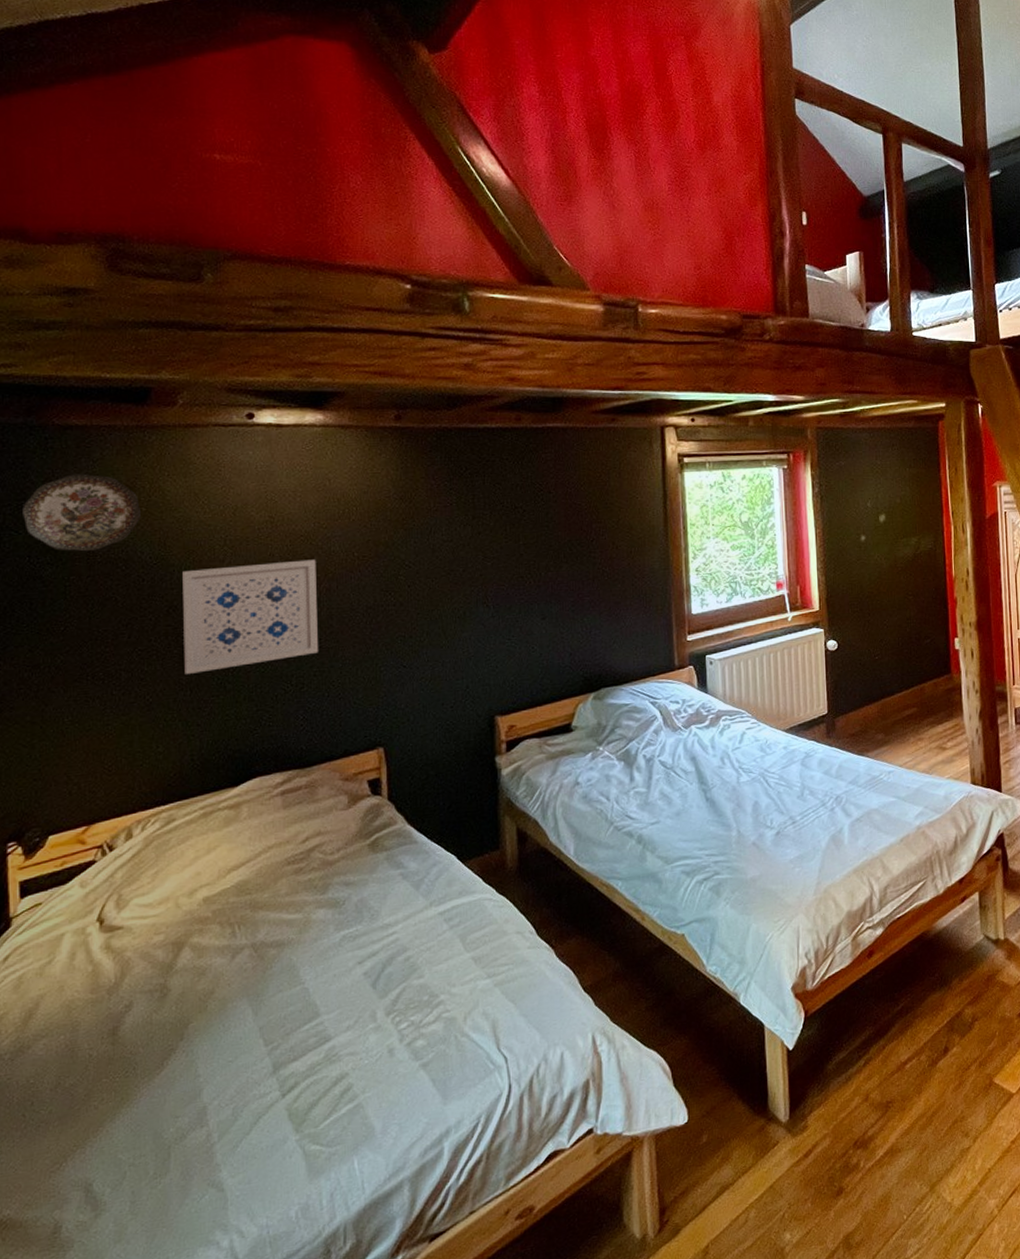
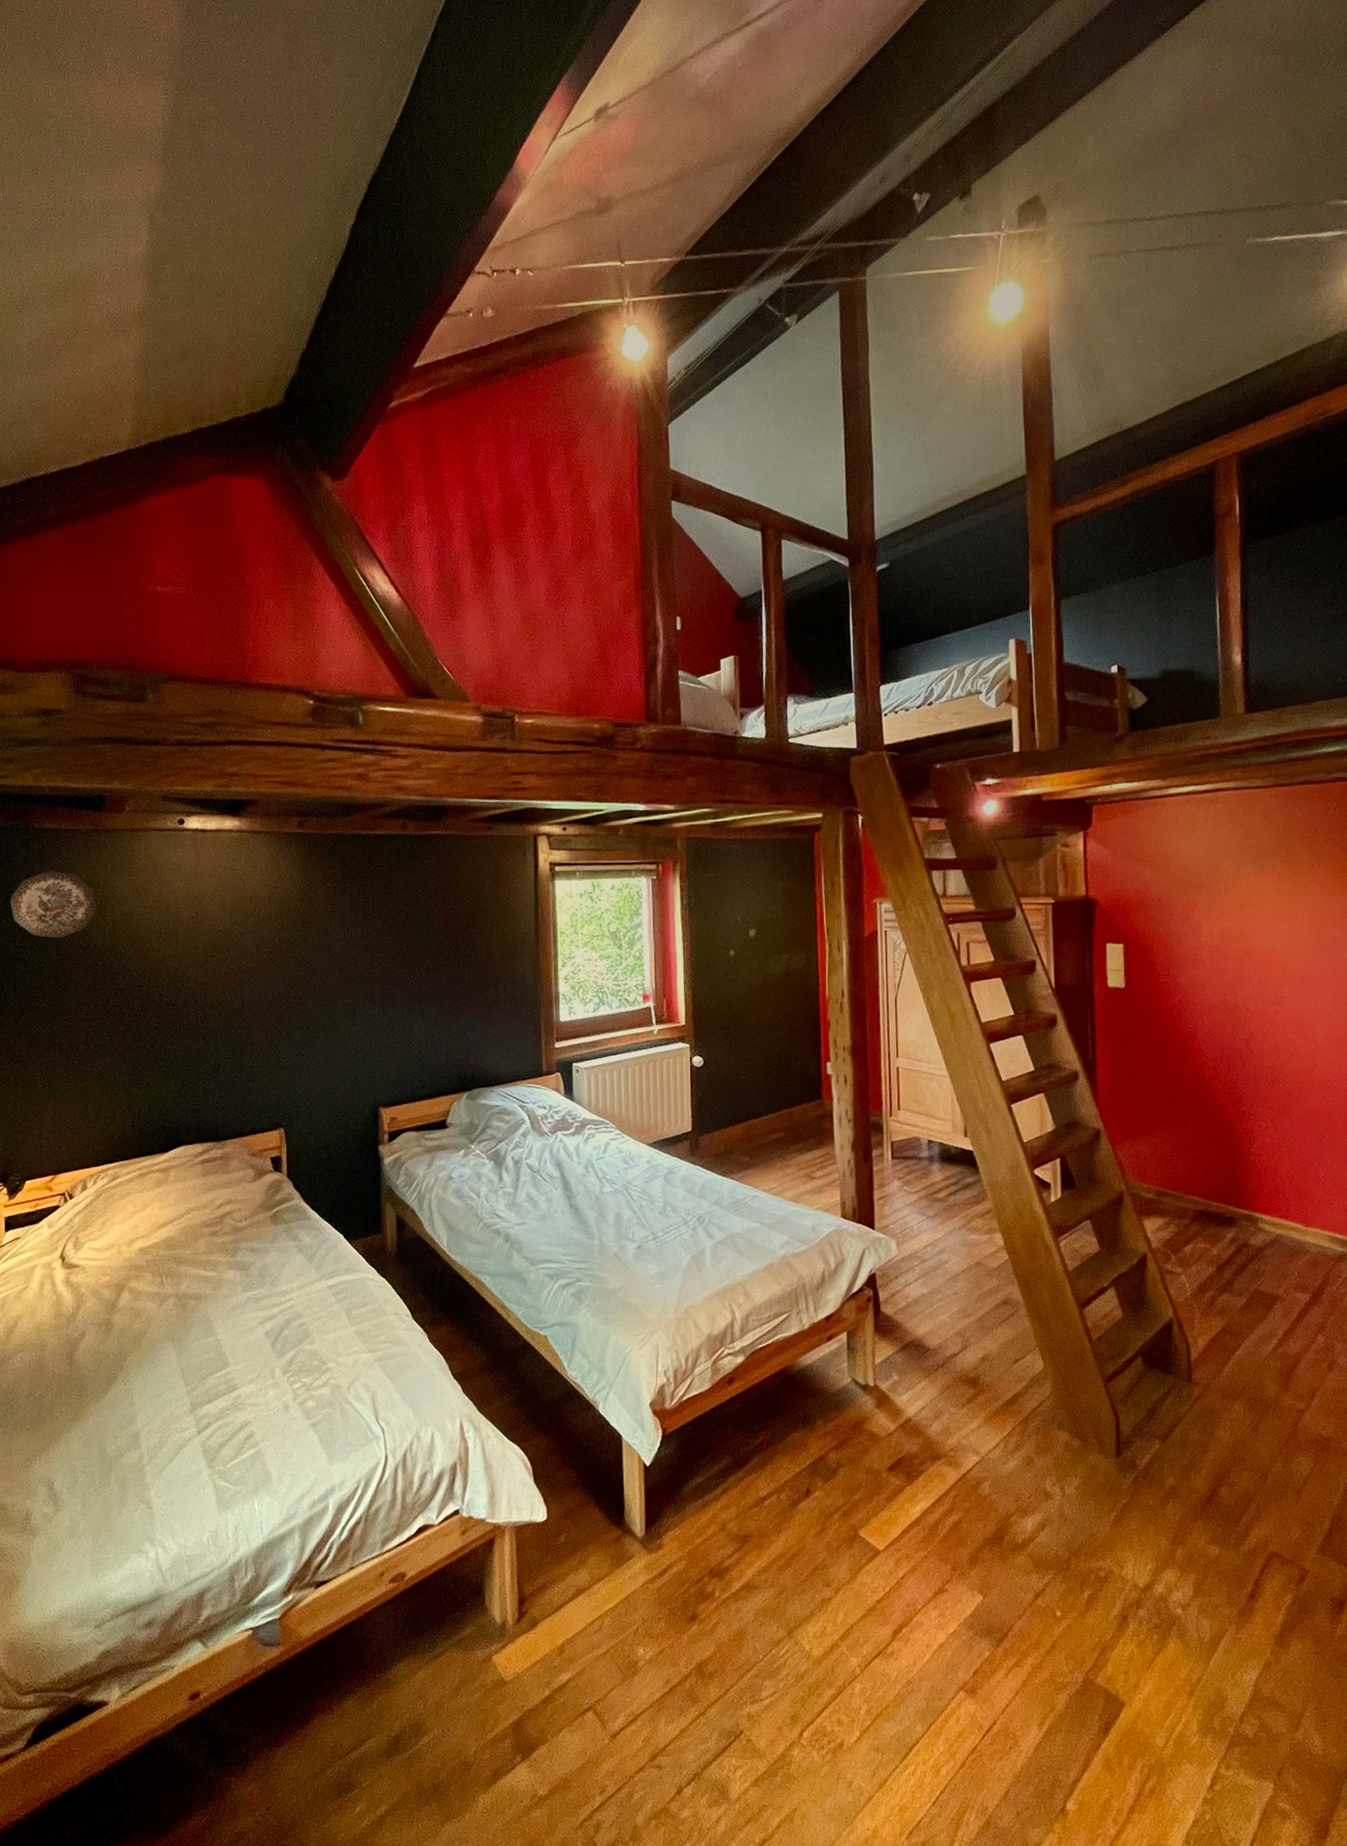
wall art: present [182,559,318,674] -> none [127,953,232,1050]

